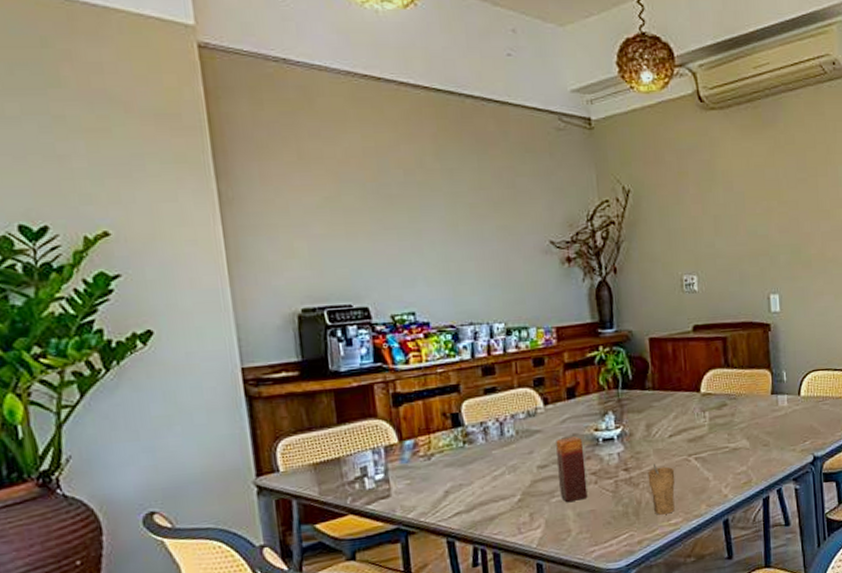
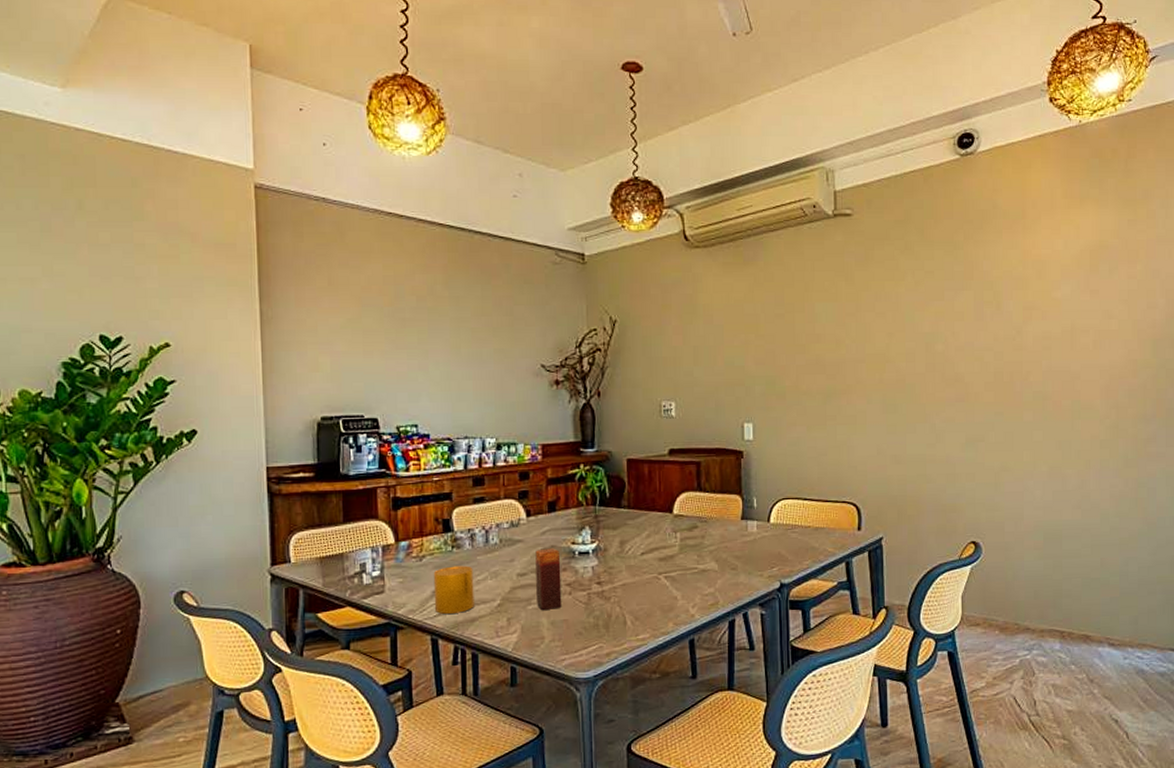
cup: none [444,461,493,515] -> present [433,566,474,614]
cup: present [647,464,676,515] -> none [619,579,645,629]

